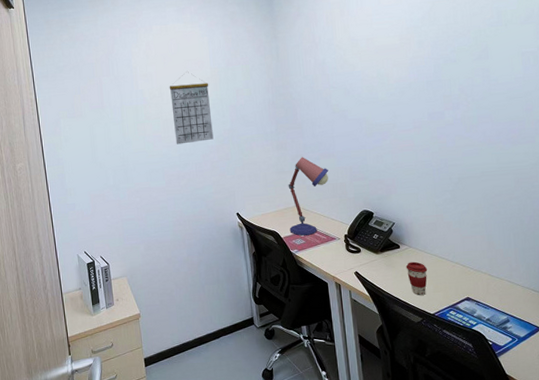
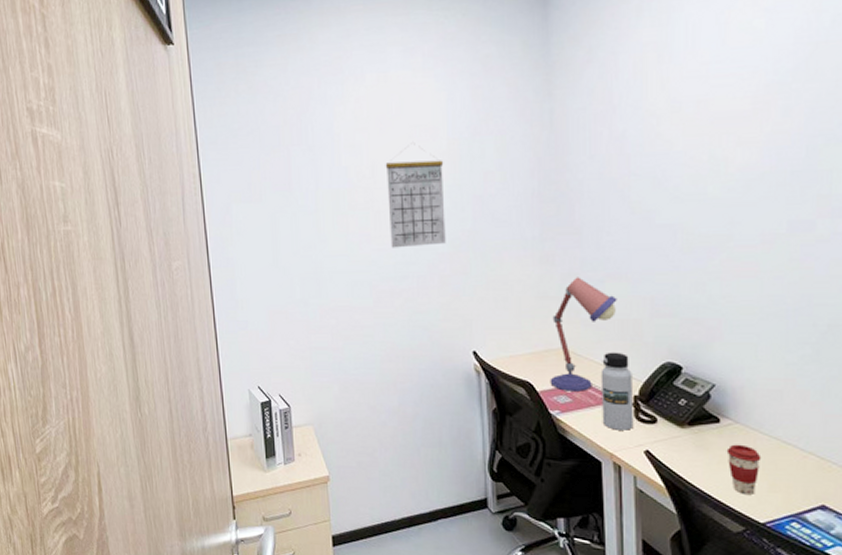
water bottle: none [322,206,346,260] -> present [600,352,634,430]

